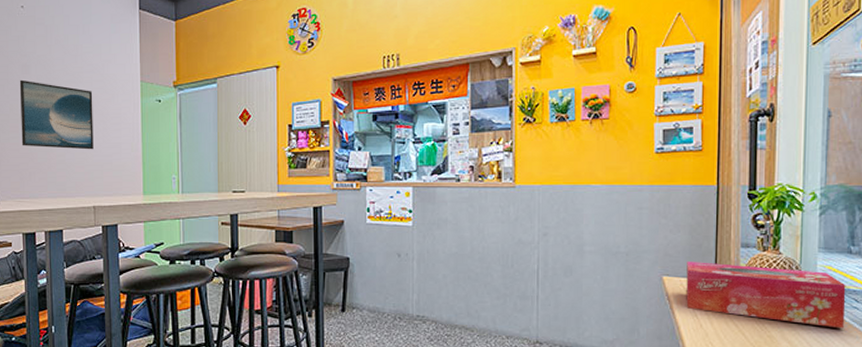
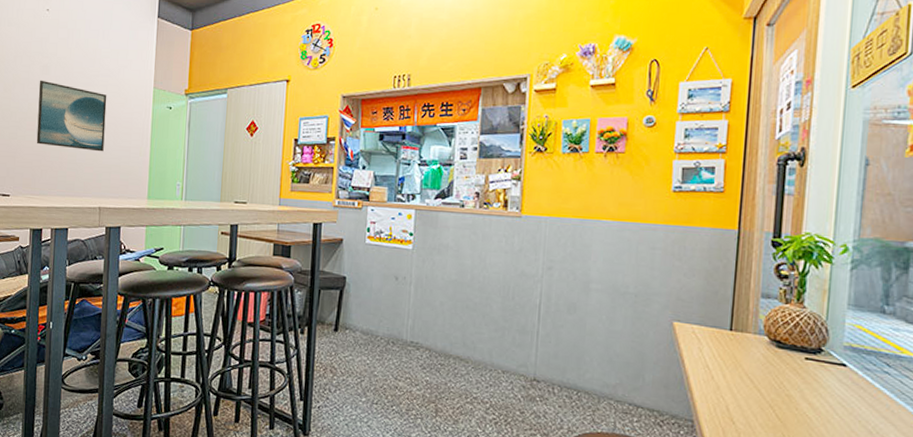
tissue box: present [686,262,846,329] -> none [697,308,877,394]

